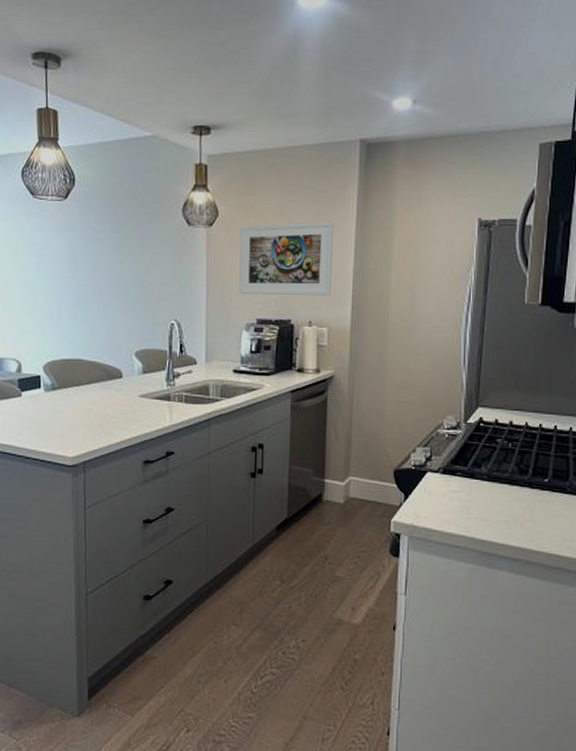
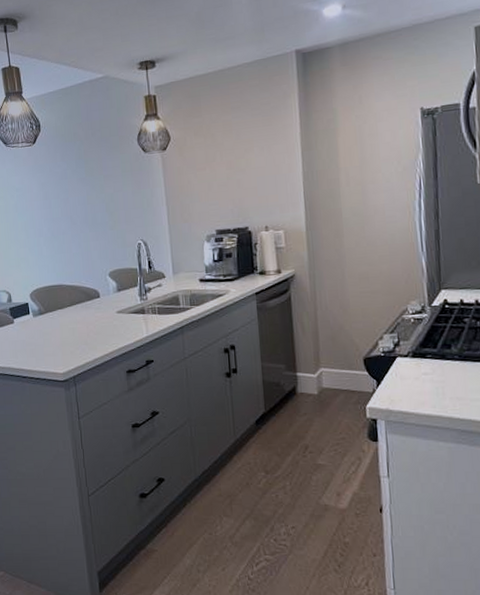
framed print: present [238,221,334,296] -> none [191,130,284,210]

